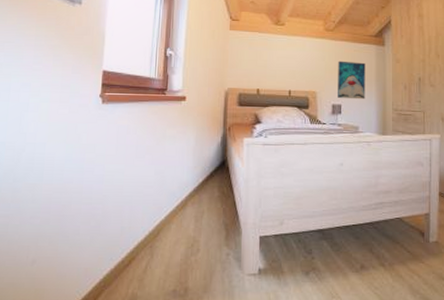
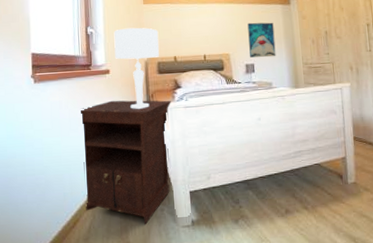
nightstand: none [144,130,249,270] -> present [81,100,171,225]
table lamp: none [193,53,243,142] -> present [114,27,160,109]

